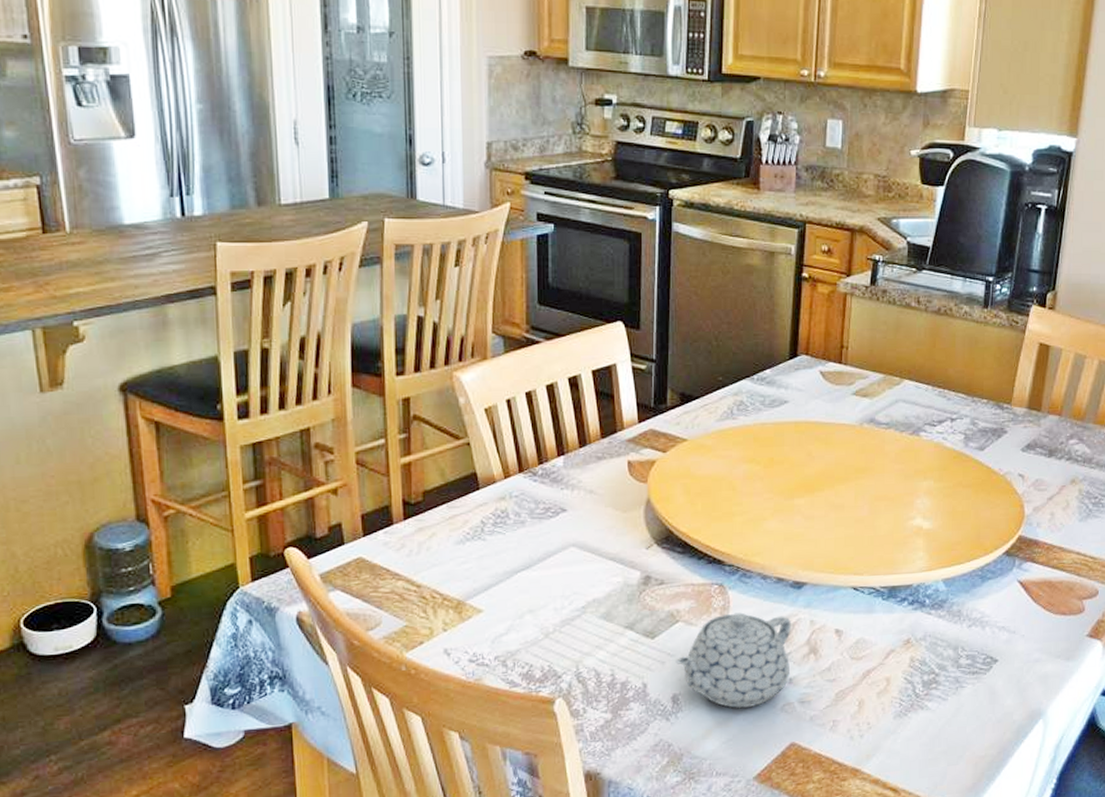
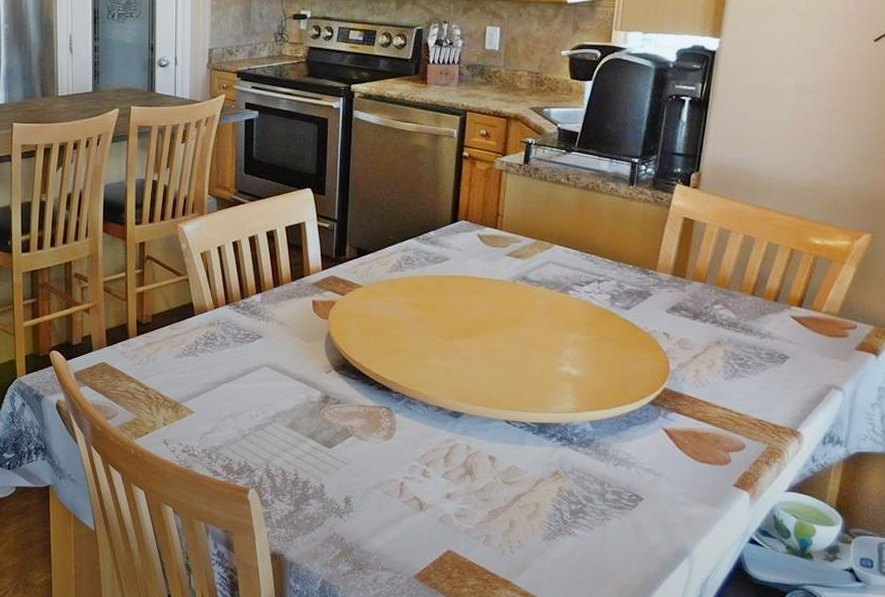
teapot: present [675,612,791,709] -> none [349,433,449,515]

